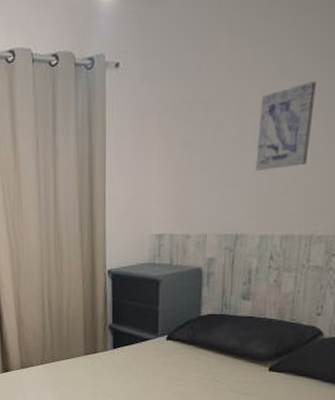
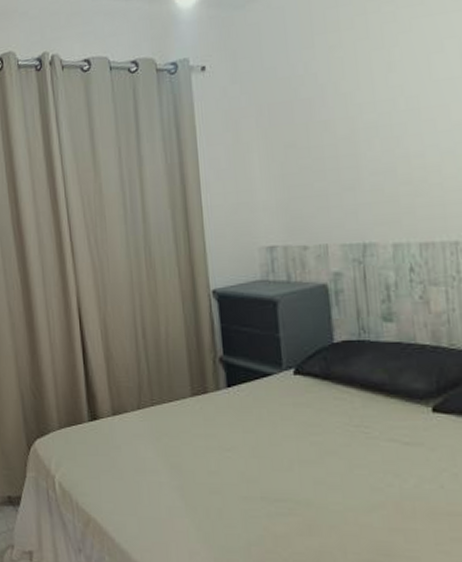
wall art: present [255,80,316,171] -> none [370,74,436,171]

